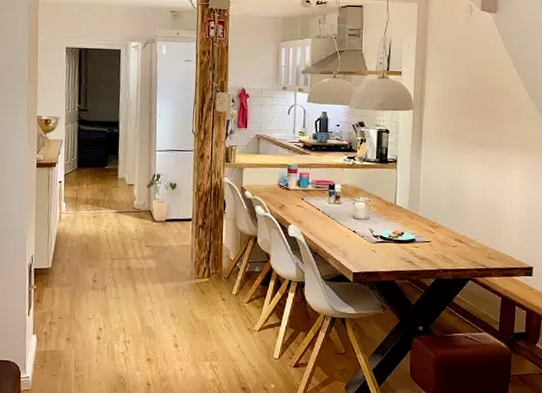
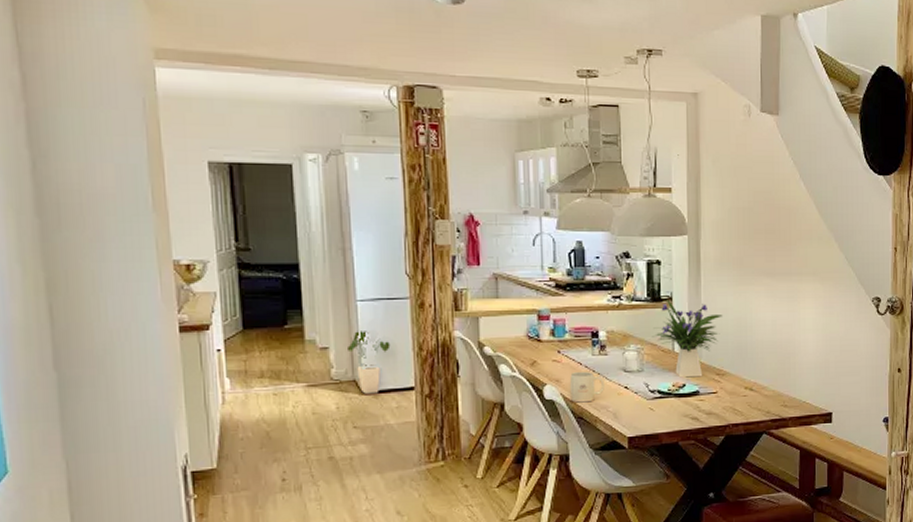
mug: none [308,215,337,241] -> present [569,371,604,403]
flower arrangement: none [378,161,439,228] -> present [652,298,723,378]

